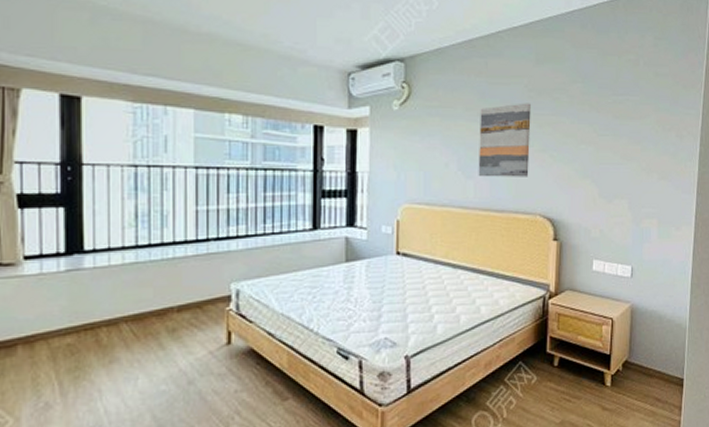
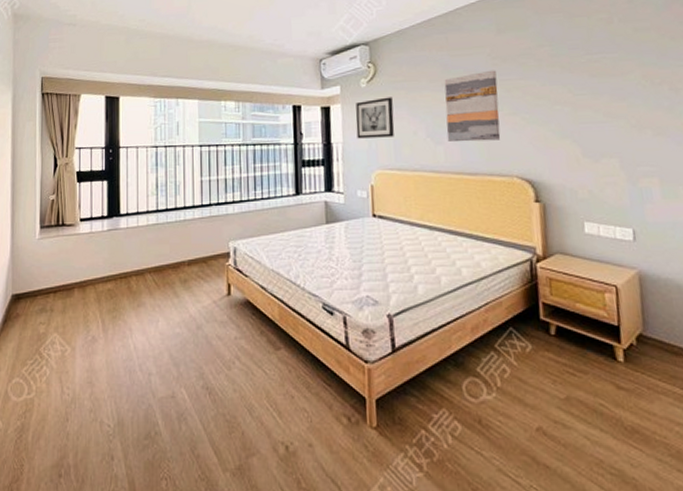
wall art: none [385,123,426,168] -> present [355,97,395,139]

